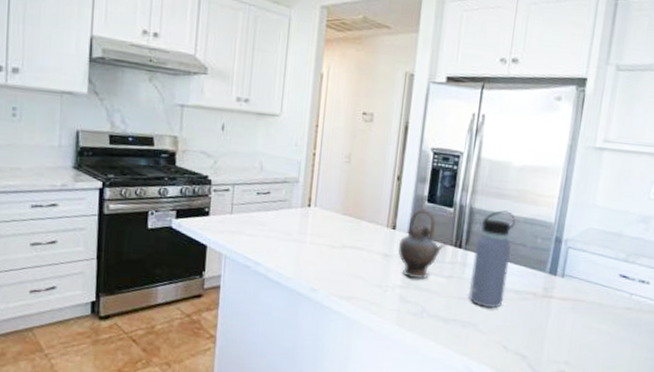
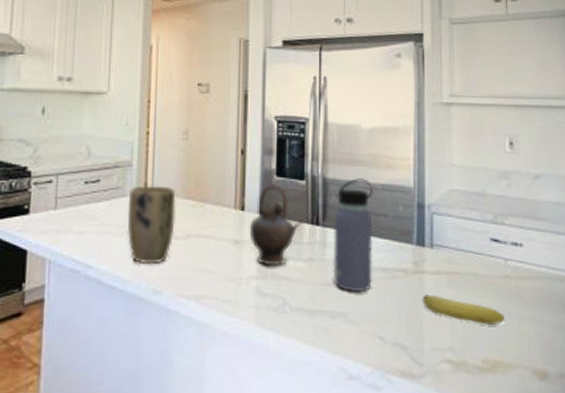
plant pot: none [292,200,336,267] -> present [127,185,176,263]
fruit: none [547,316,621,347] -> present [423,294,505,325]

